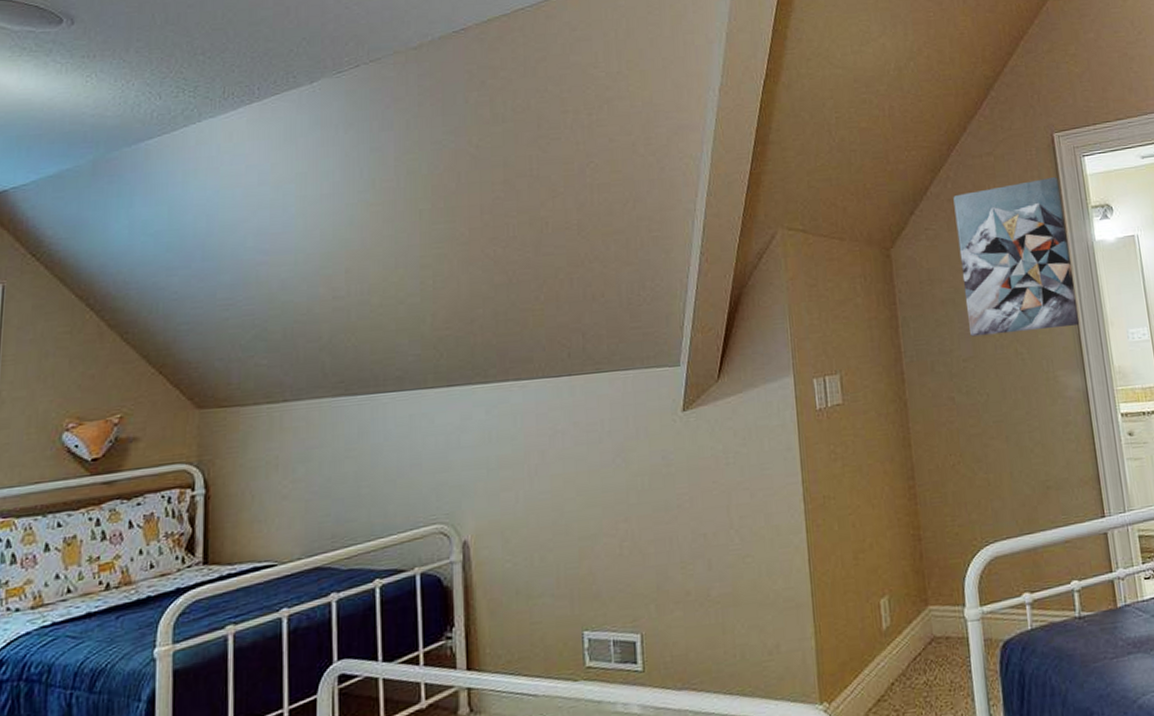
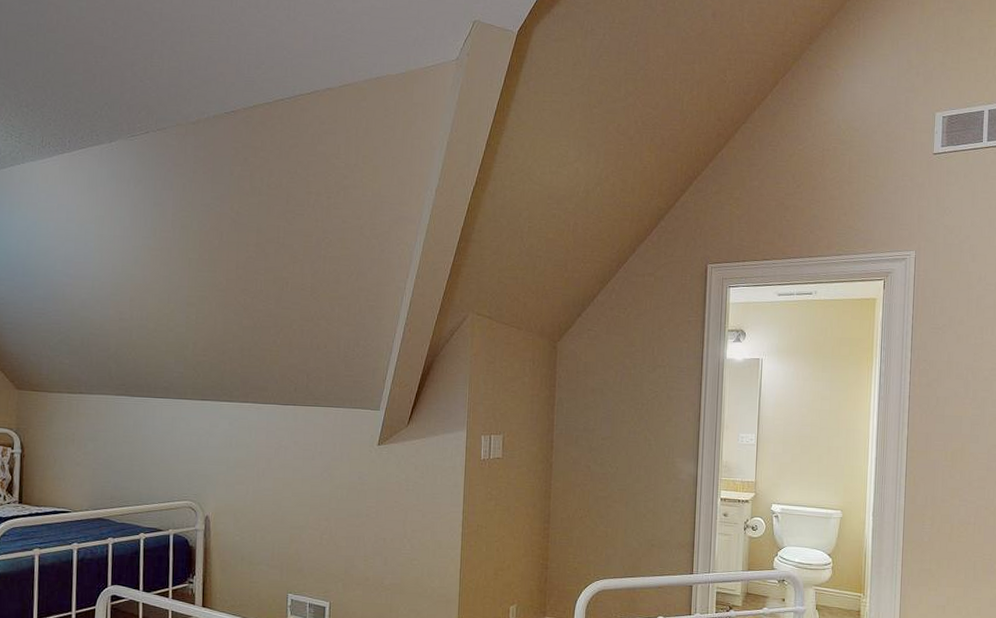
wall art: present [953,177,1080,337] -> none [611,301,705,424]

